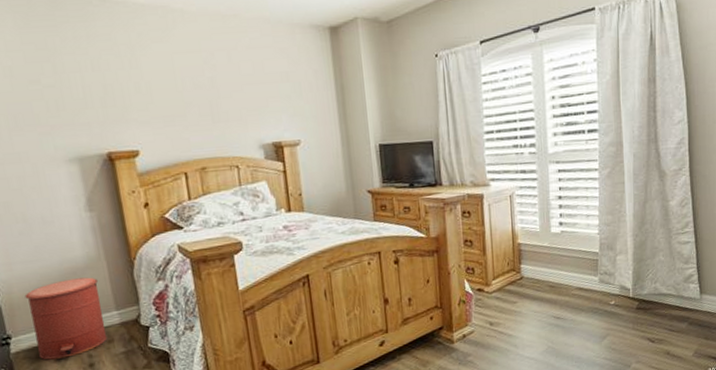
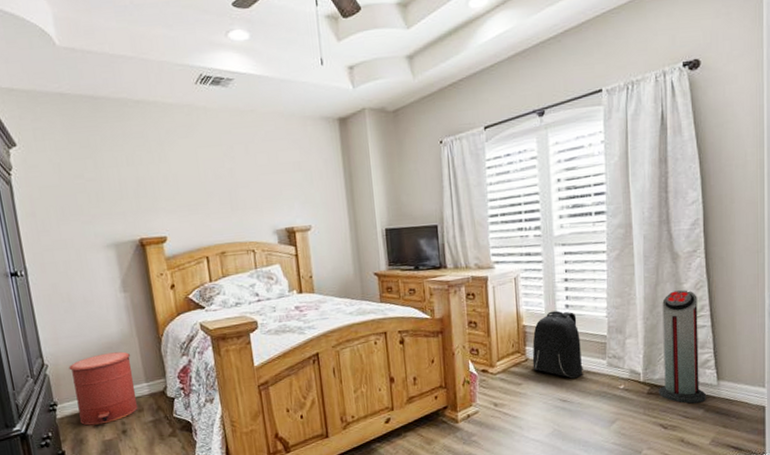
backpack: none [527,228,576,296] -> present [532,310,583,379]
air purifier: none [647,207,691,318] -> present [659,290,707,404]

